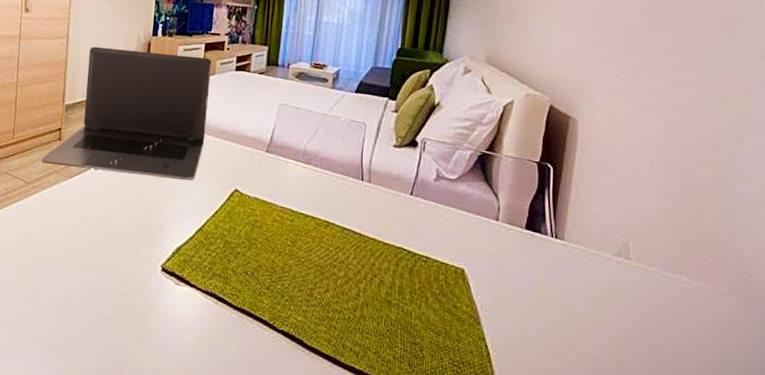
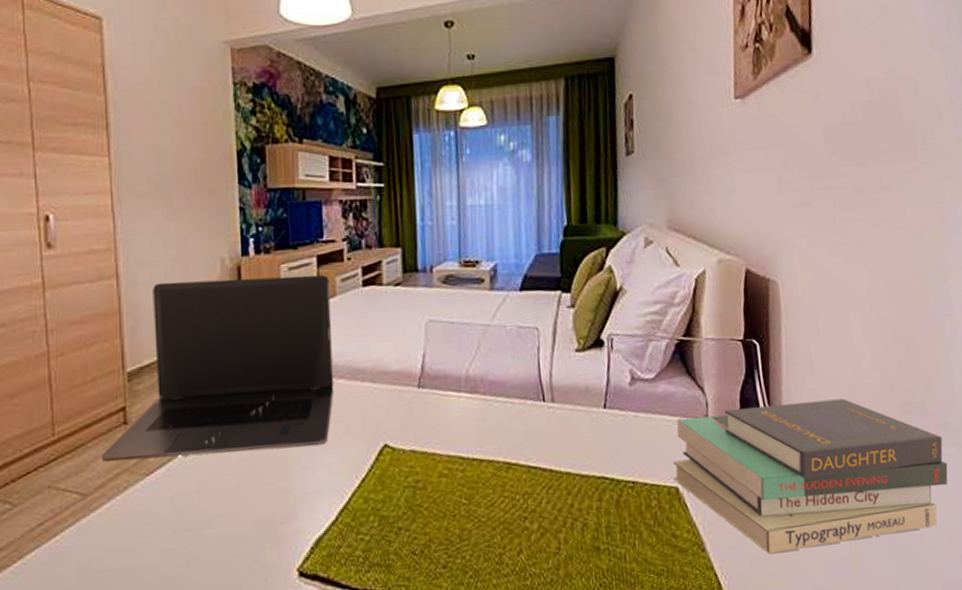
books: none [461,215,718,353] -> present [673,398,948,554]

